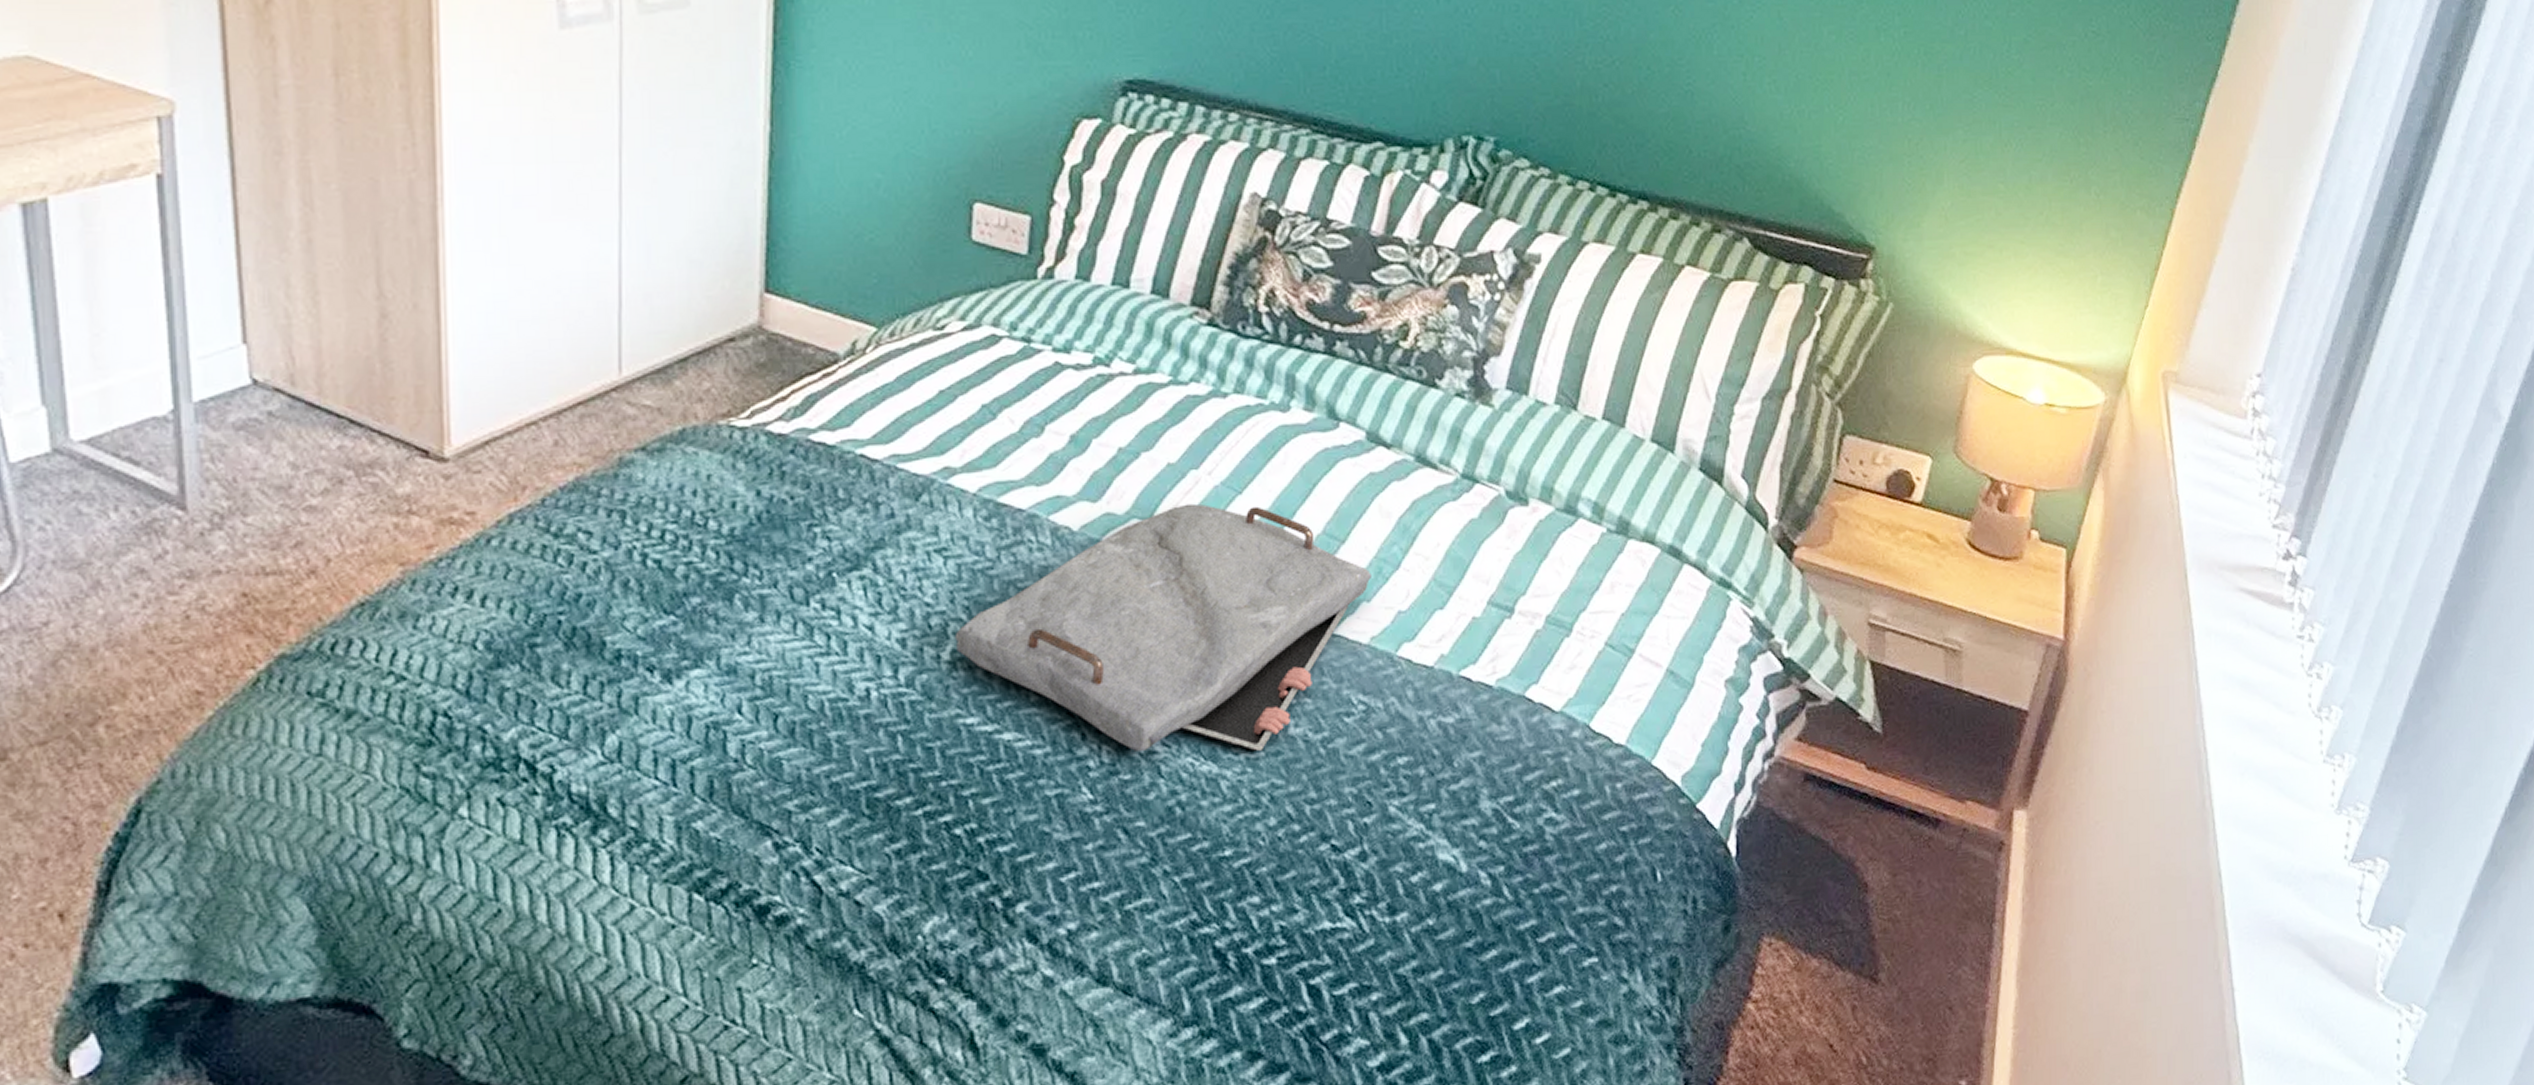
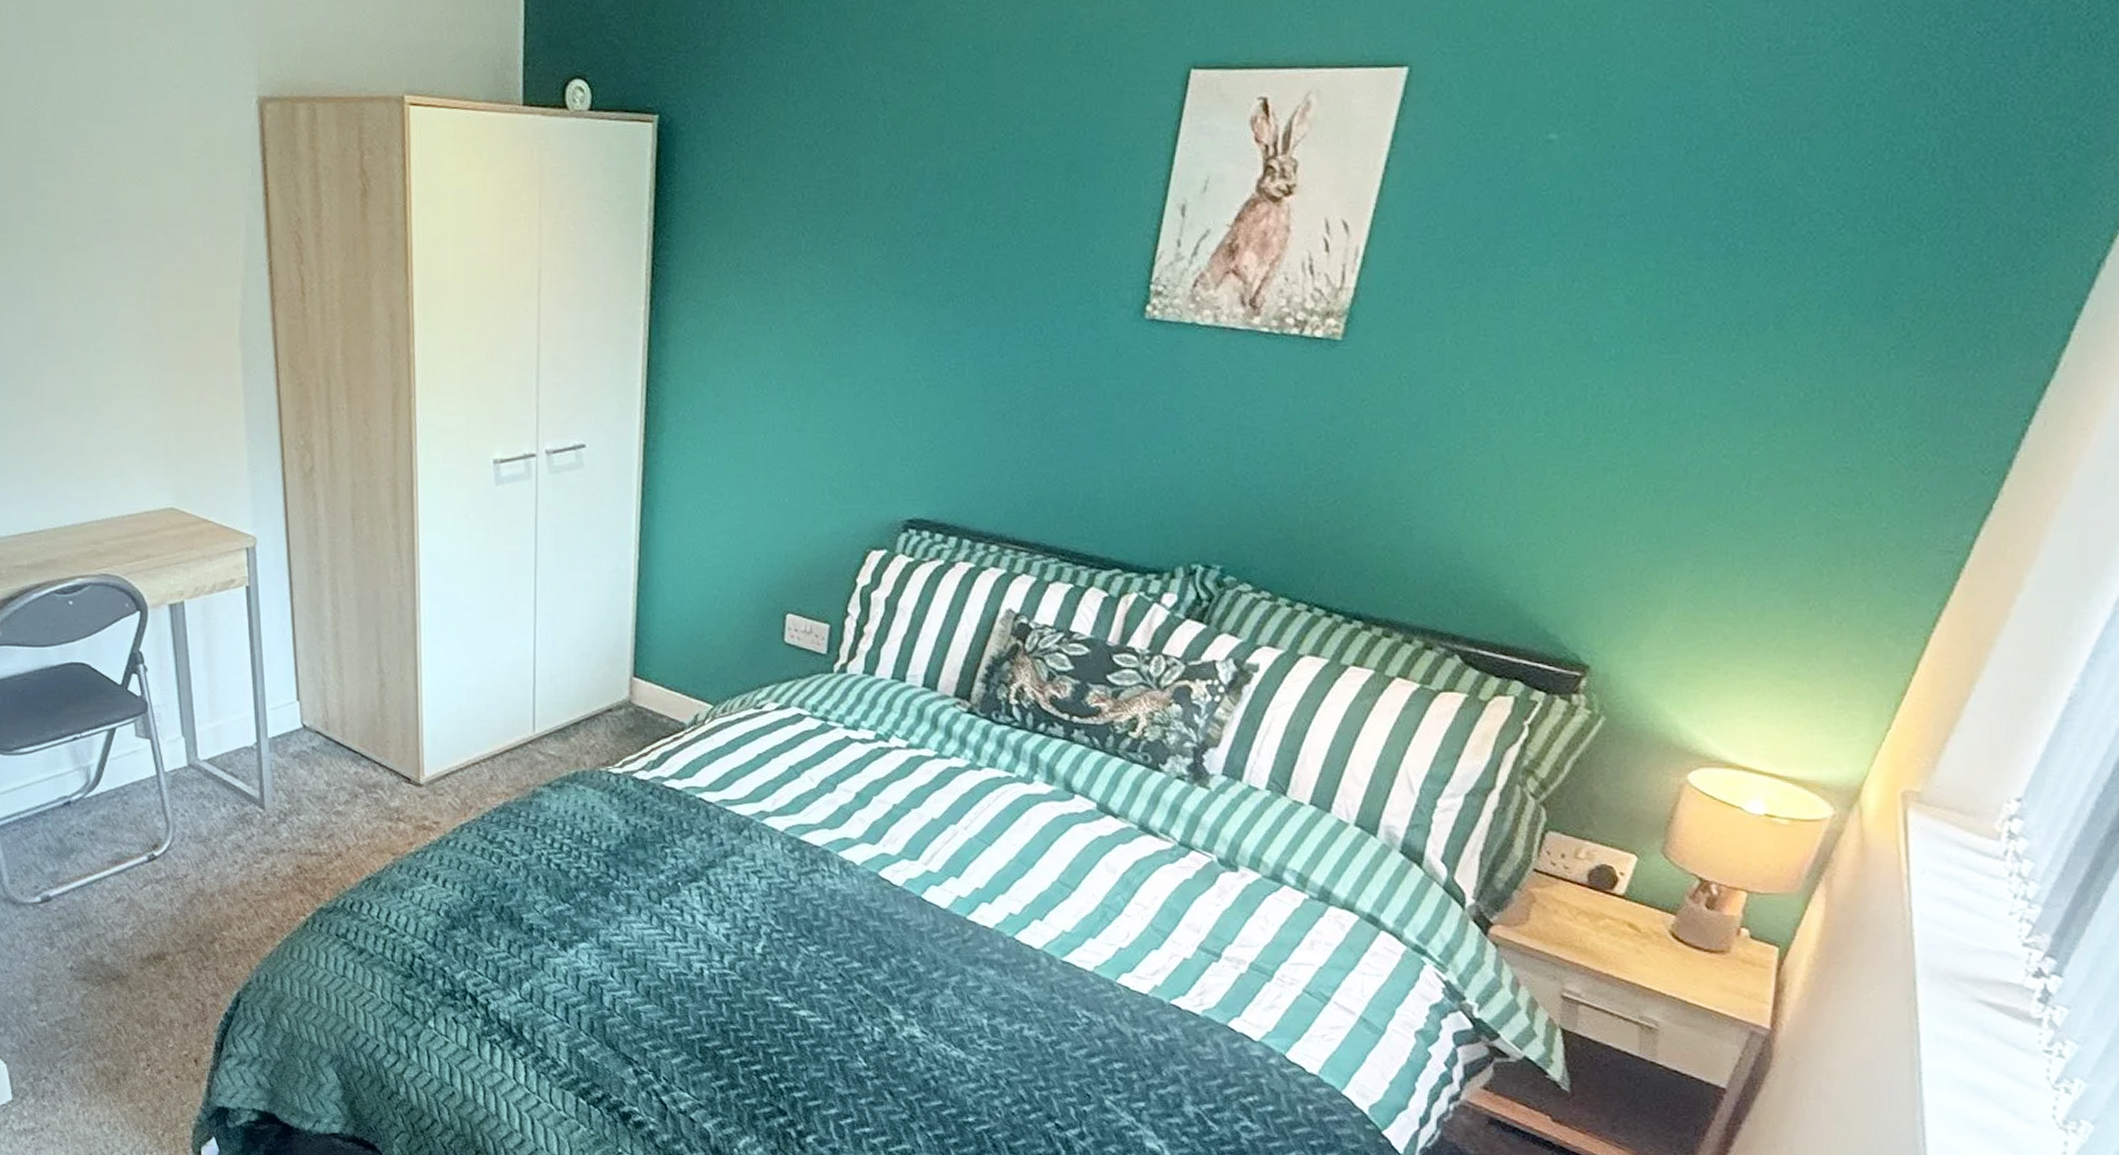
serving tray: present [955,503,1371,751] -> none [765,850,1097,1045]

